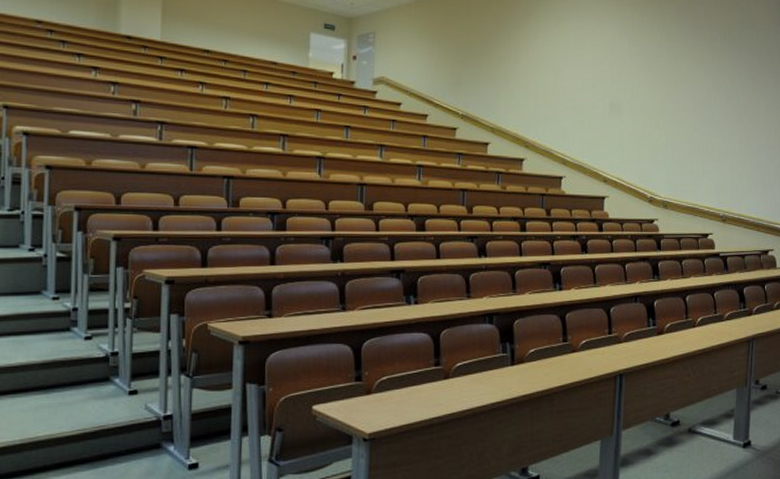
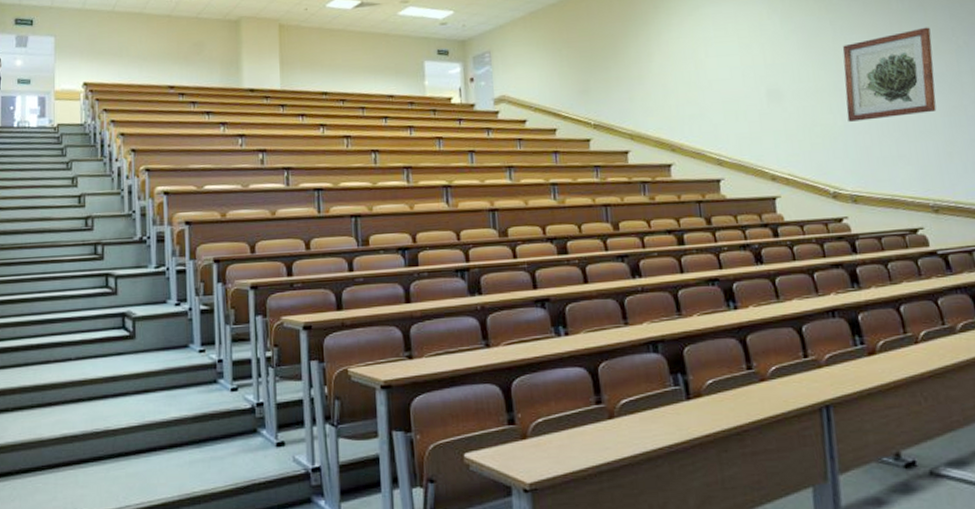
wall art: none [669,65,742,139] -> present [842,27,937,122]

